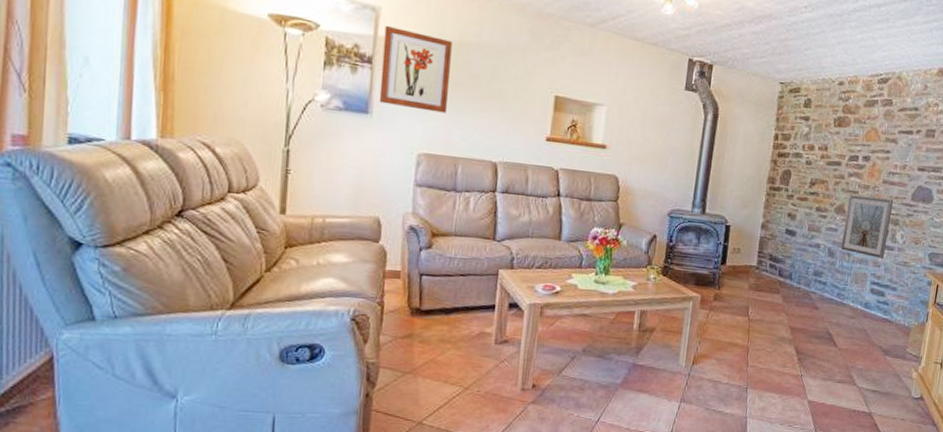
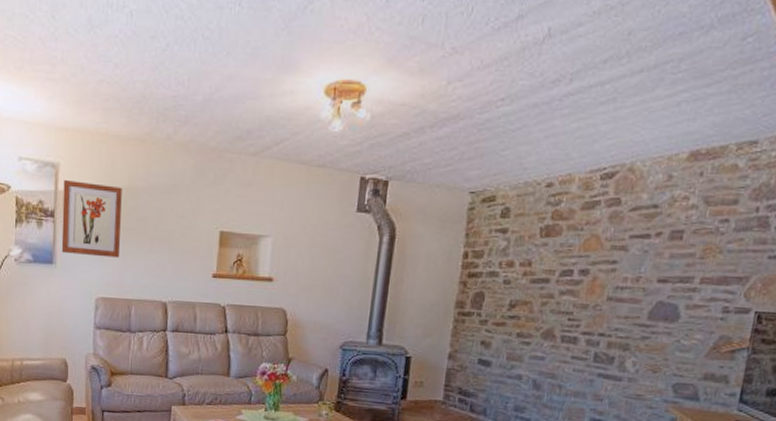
picture frame: present [841,194,894,258] -> none [549,316,623,391]

